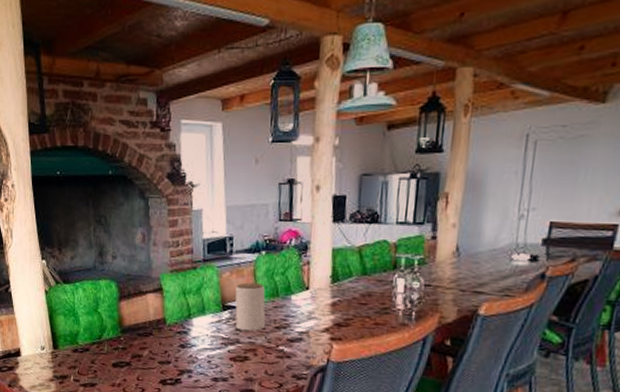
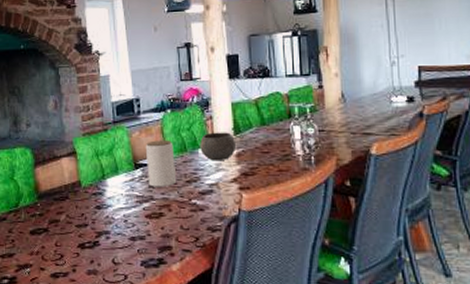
bowl: none [293,278,333,310] -> present [200,132,237,161]

